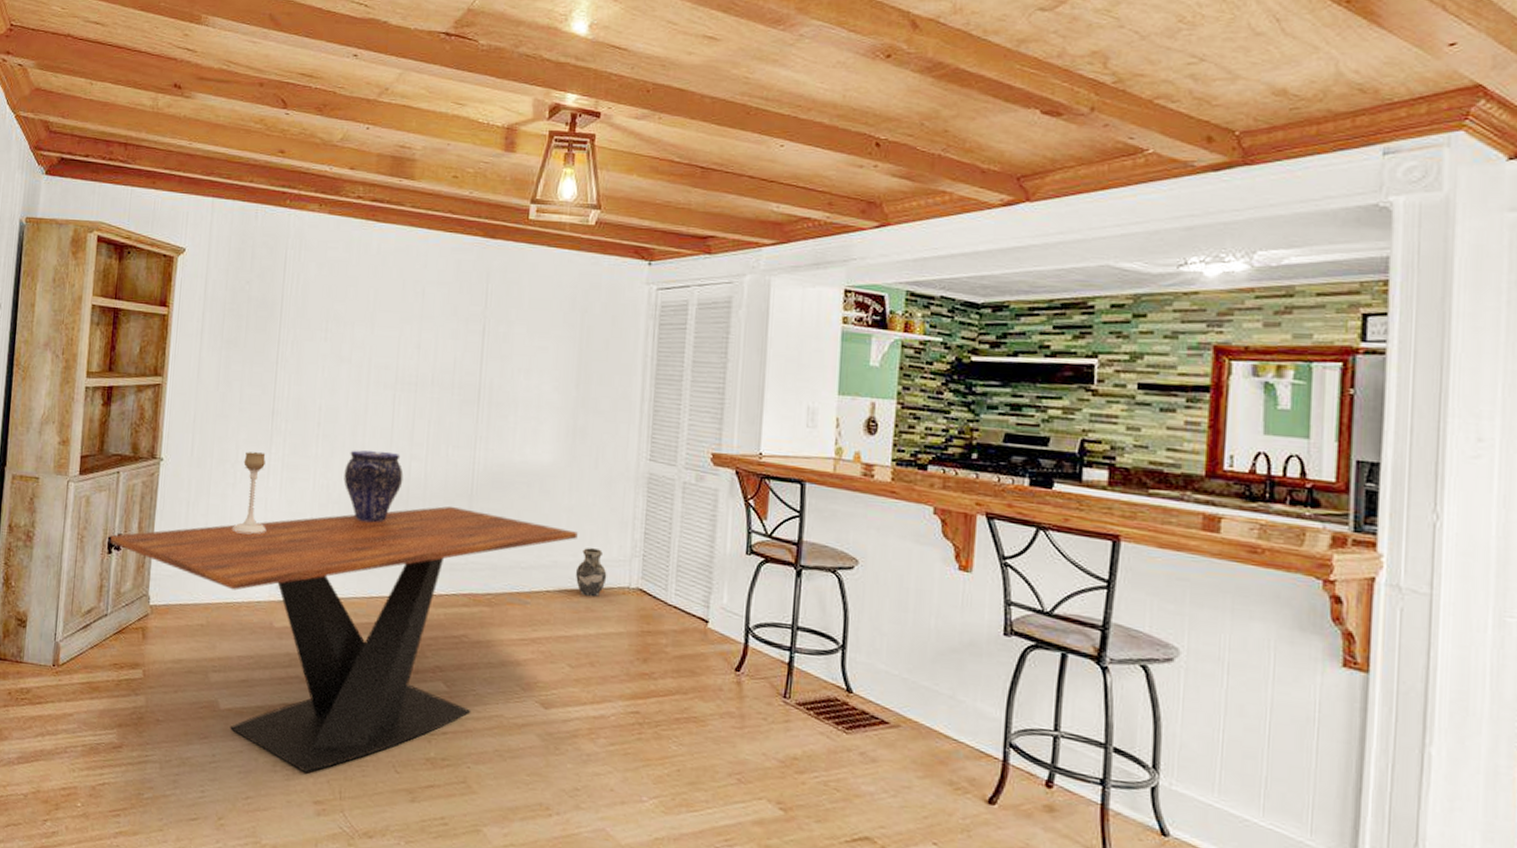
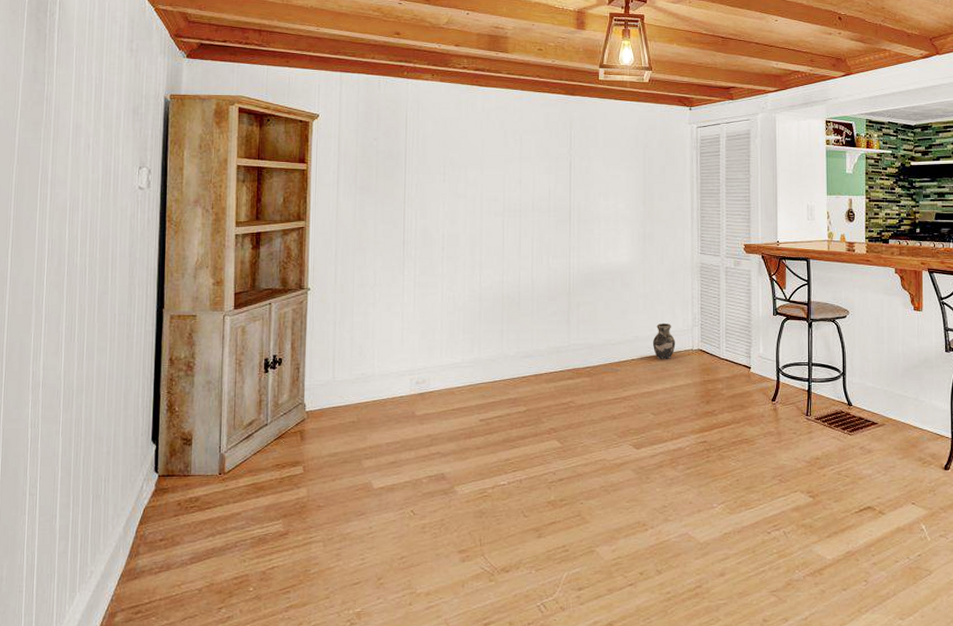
dining table: present [110,505,578,773] -> none [266,302,652,529]
candle holder: present [233,451,267,534] -> none [375,276,404,342]
vase: present [344,450,404,523] -> none [466,265,515,323]

